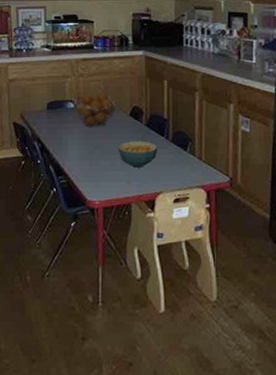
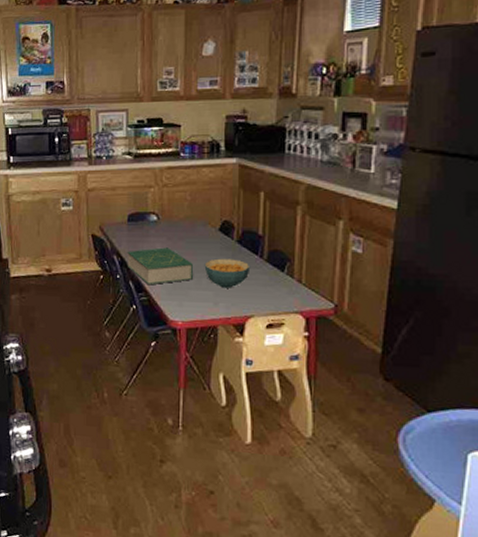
book: none [47,132,108,169] -> present [127,247,193,285]
fruit basket: present [73,92,117,127] -> none [156,204,205,242]

